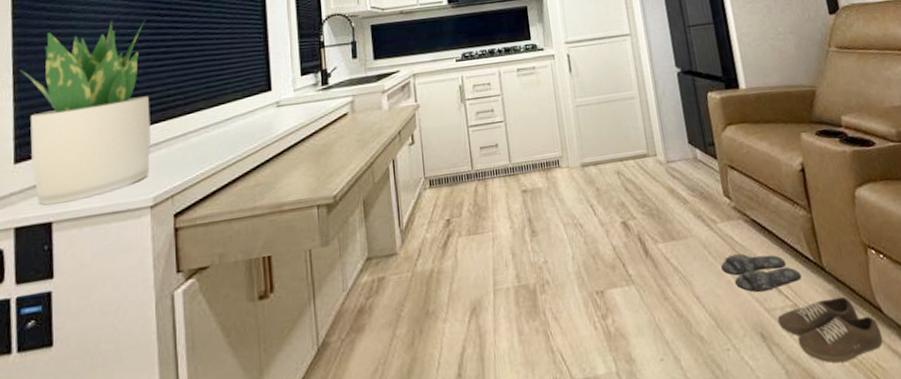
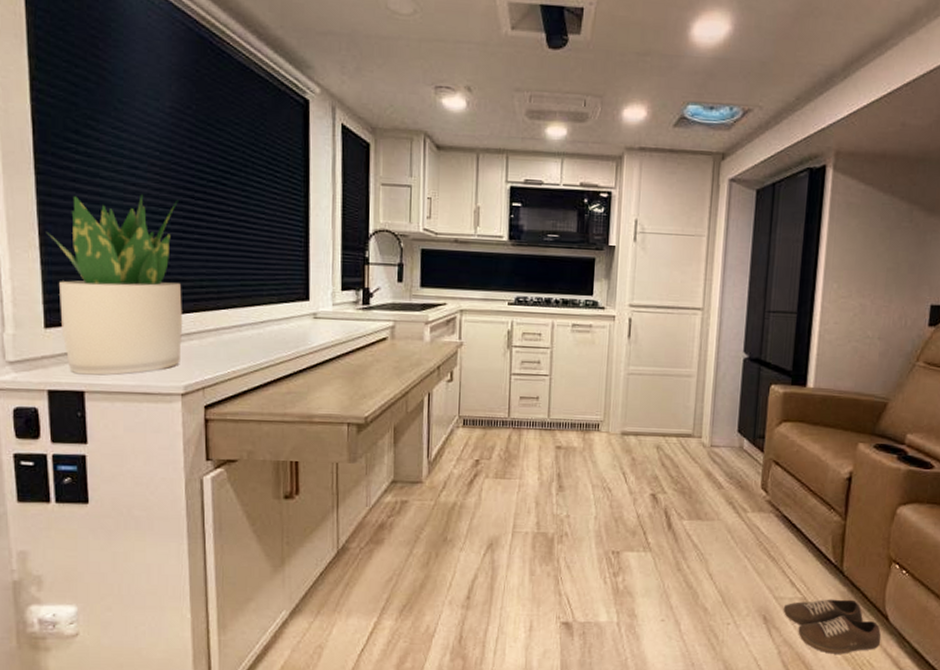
slippers: present [721,253,801,292] -> none [741,544,818,582]

